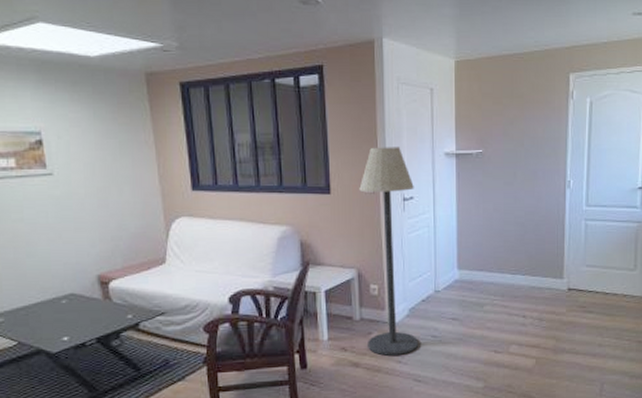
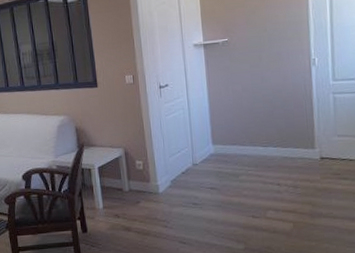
floor lamp: present [359,147,418,356] -> none [121,43,181,221]

